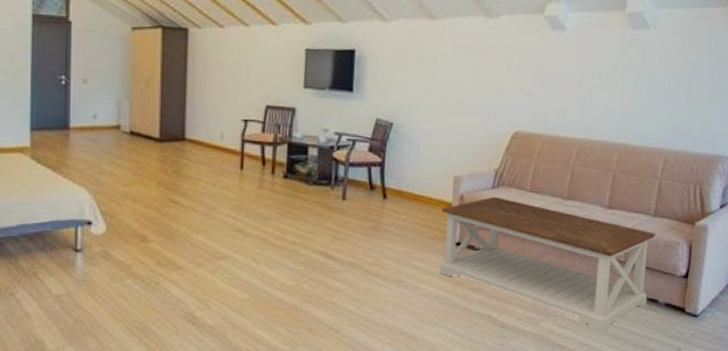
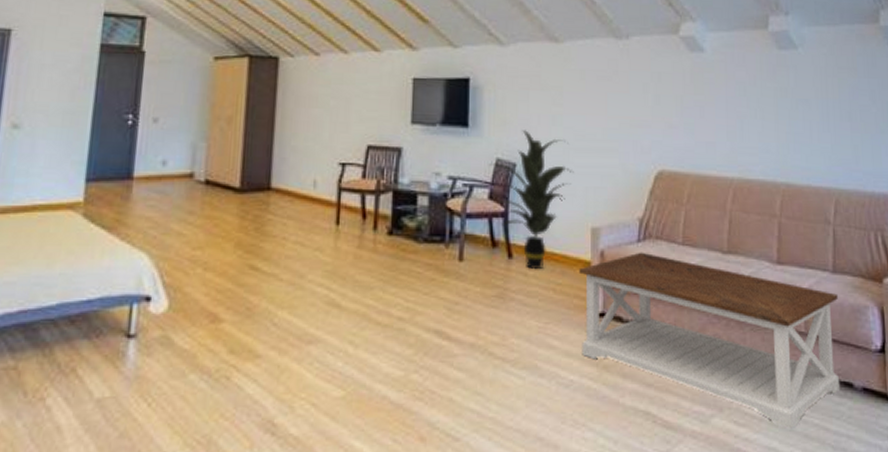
indoor plant: none [370,95,442,208] -> present [490,130,574,269]

